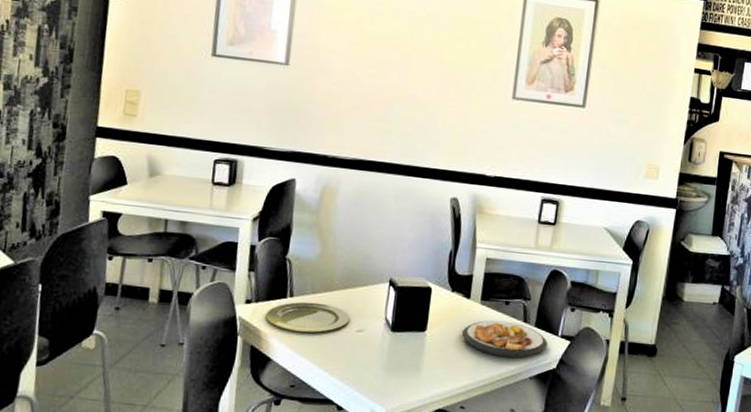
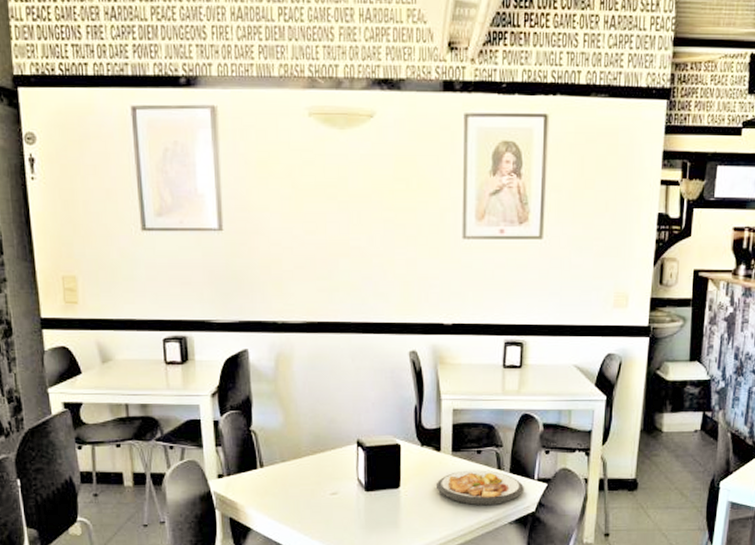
plate: present [266,302,350,333] -> none [239,470,323,501]

